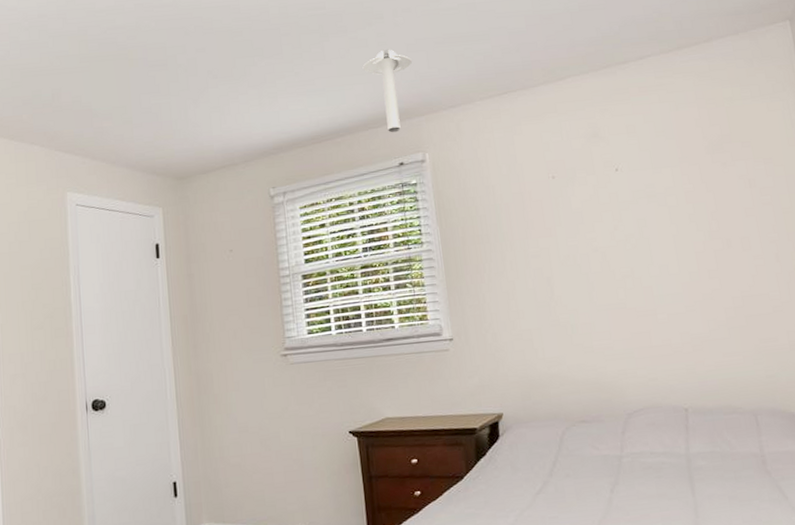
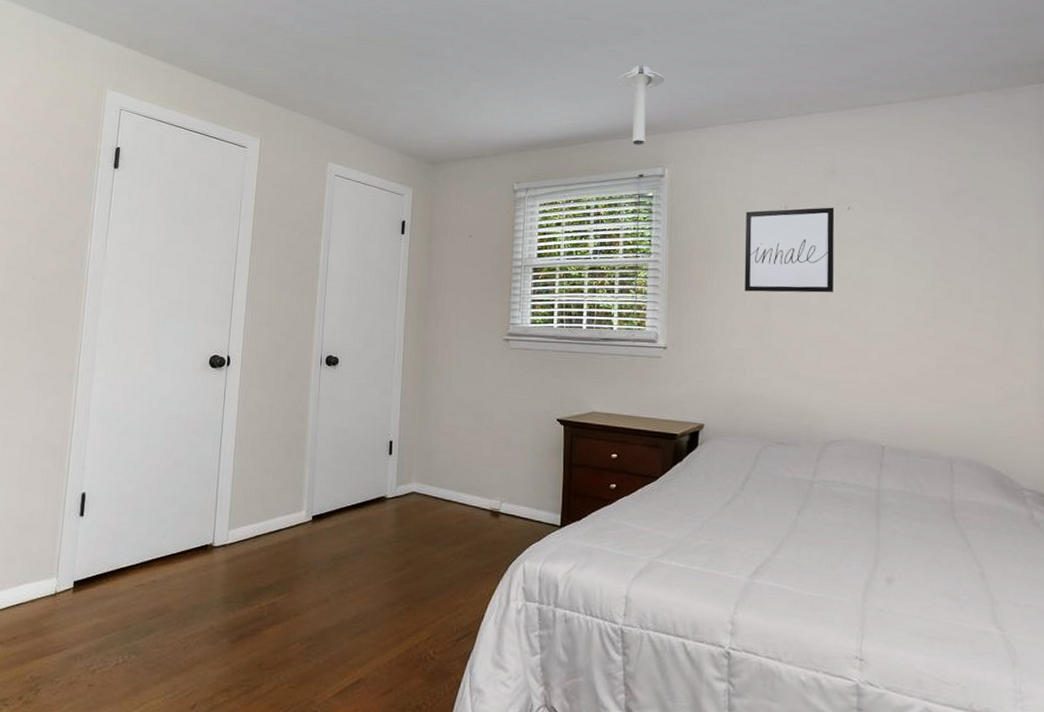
wall art: none [514,171,614,269] -> present [745,207,835,293]

